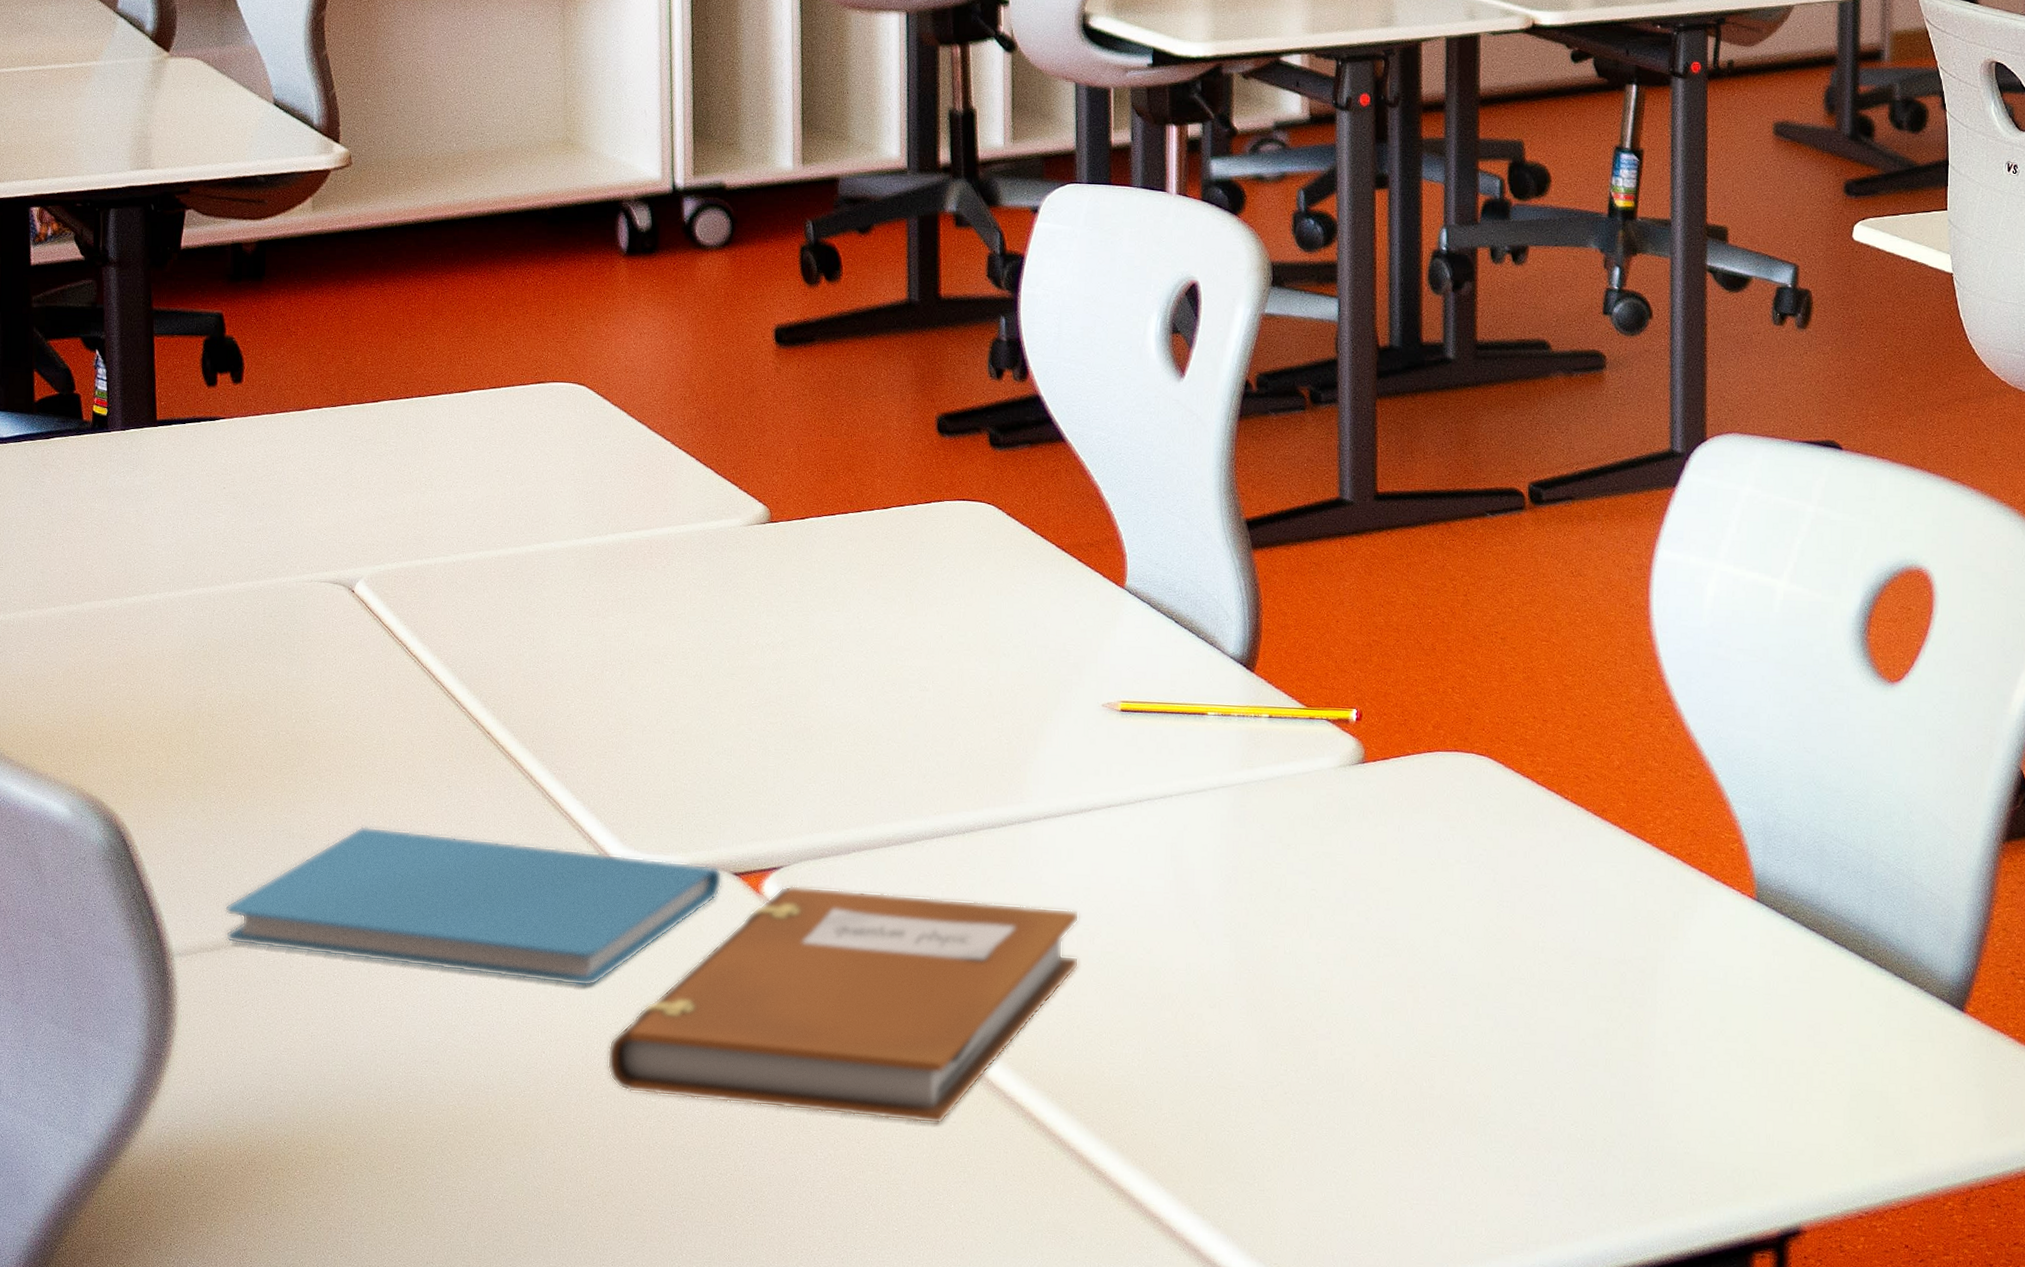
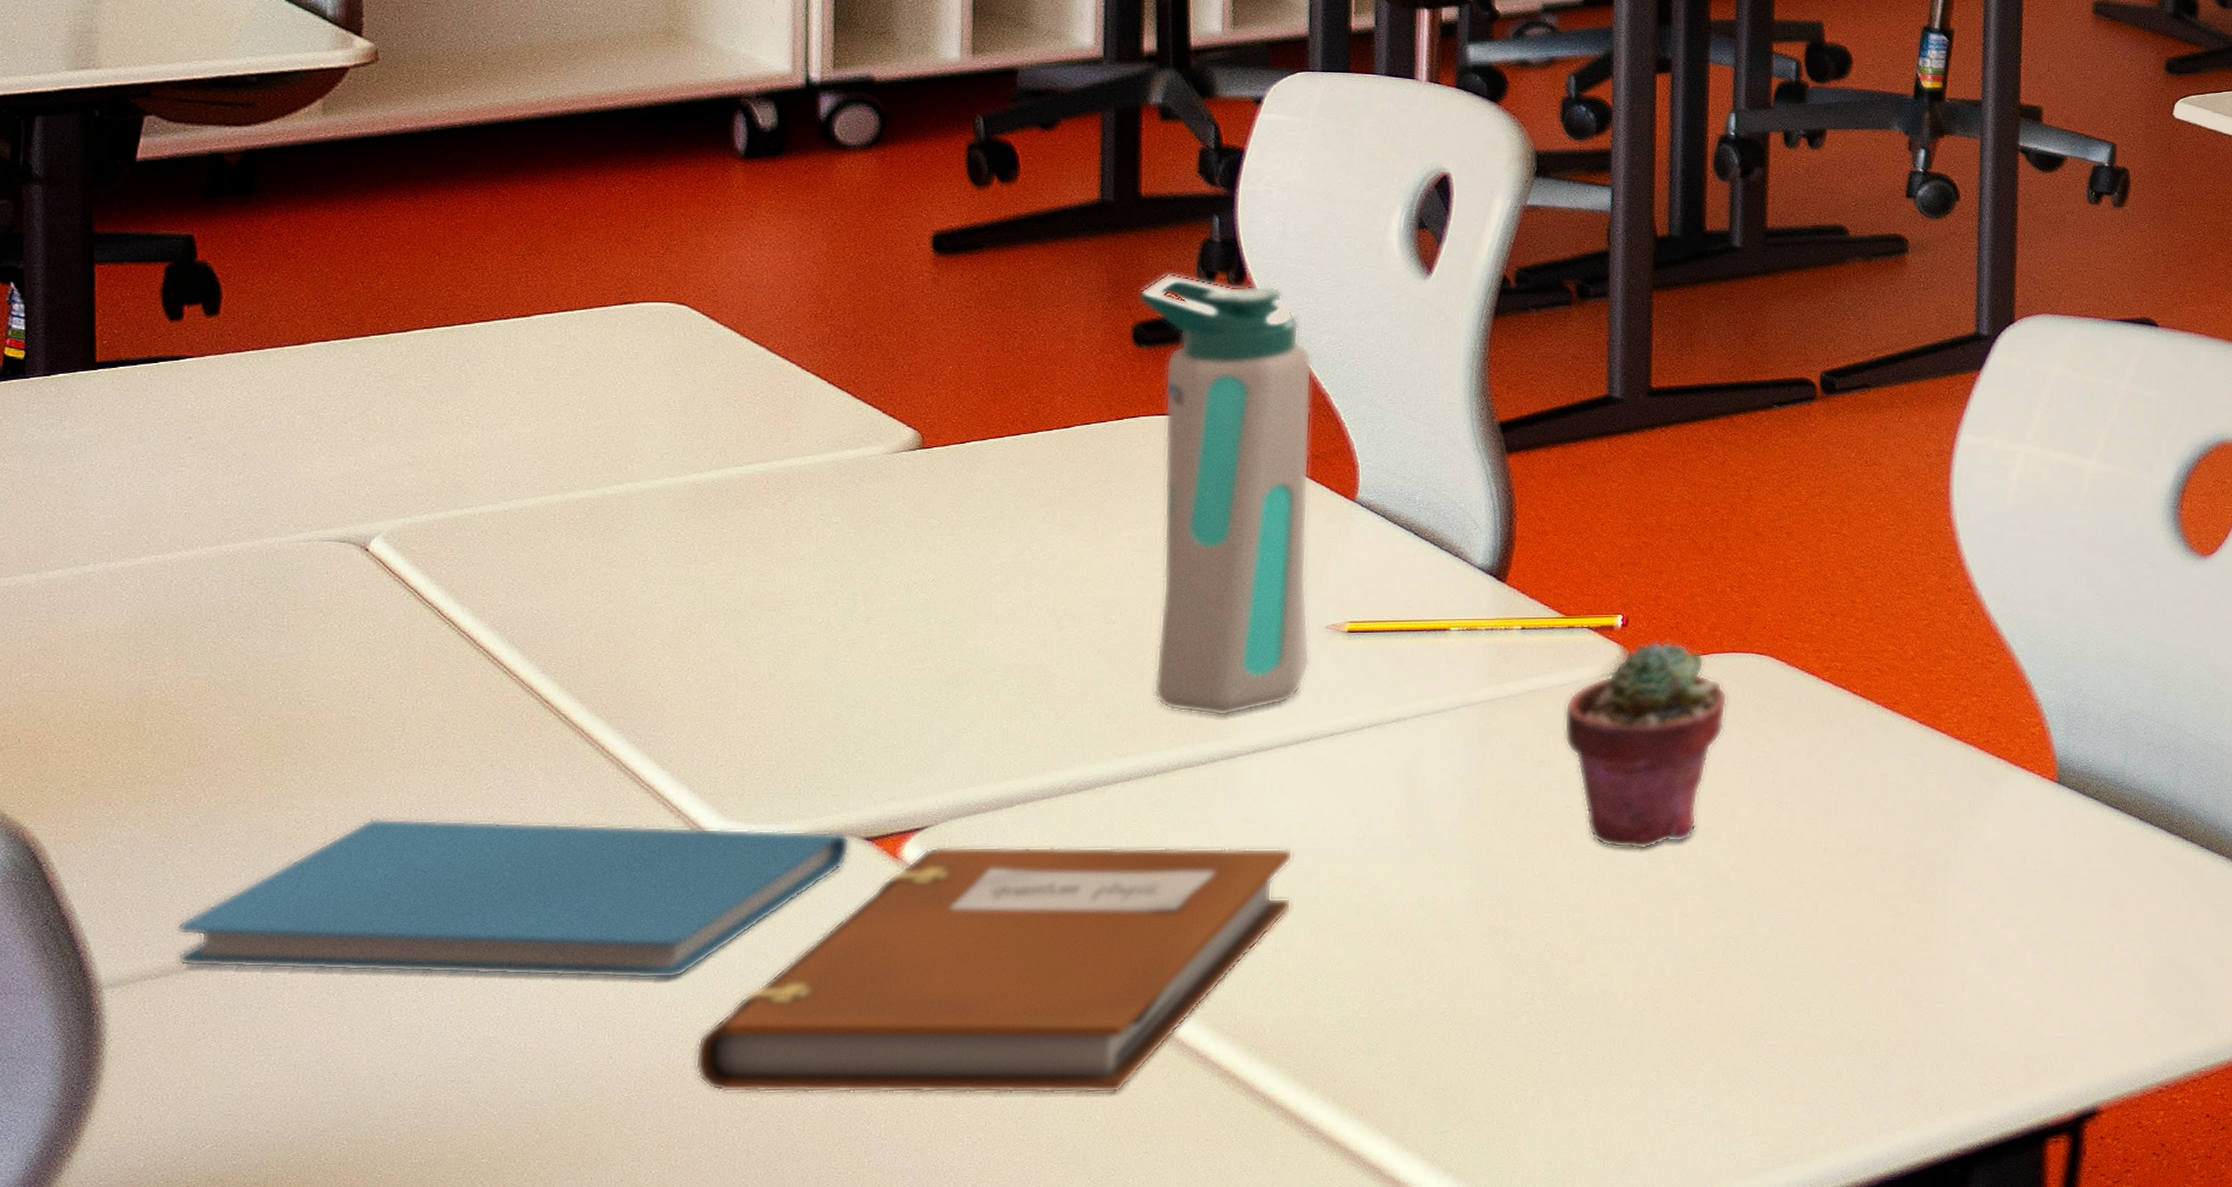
water bottle: none [940,369,1090,783] -> present [1137,273,1313,717]
potted succulent: none [1307,736,1452,936] -> present [1563,641,1728,849]

